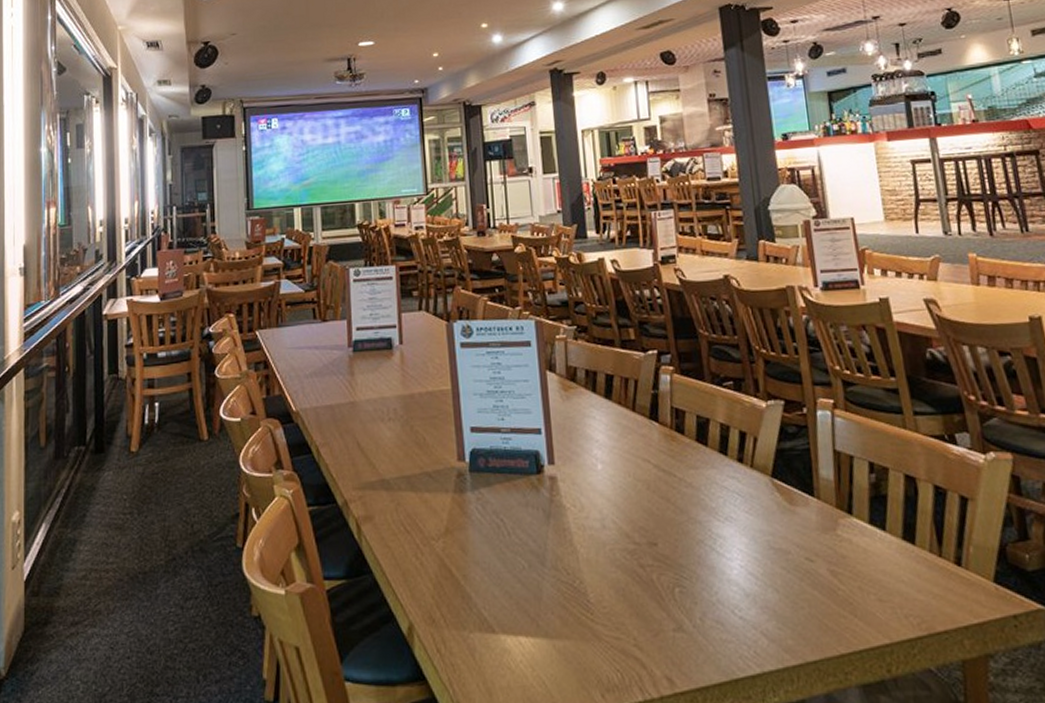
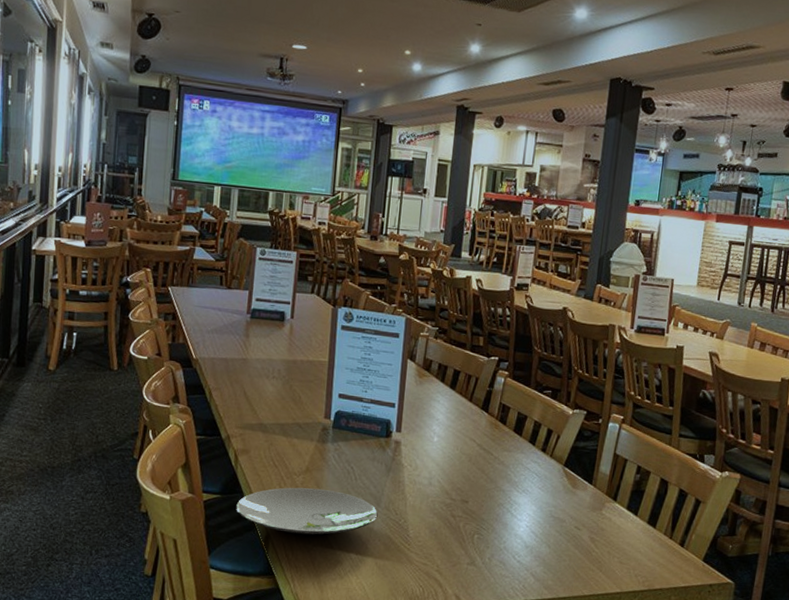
plate: none [366,553,545,620] -> present [236,487,378,536]

